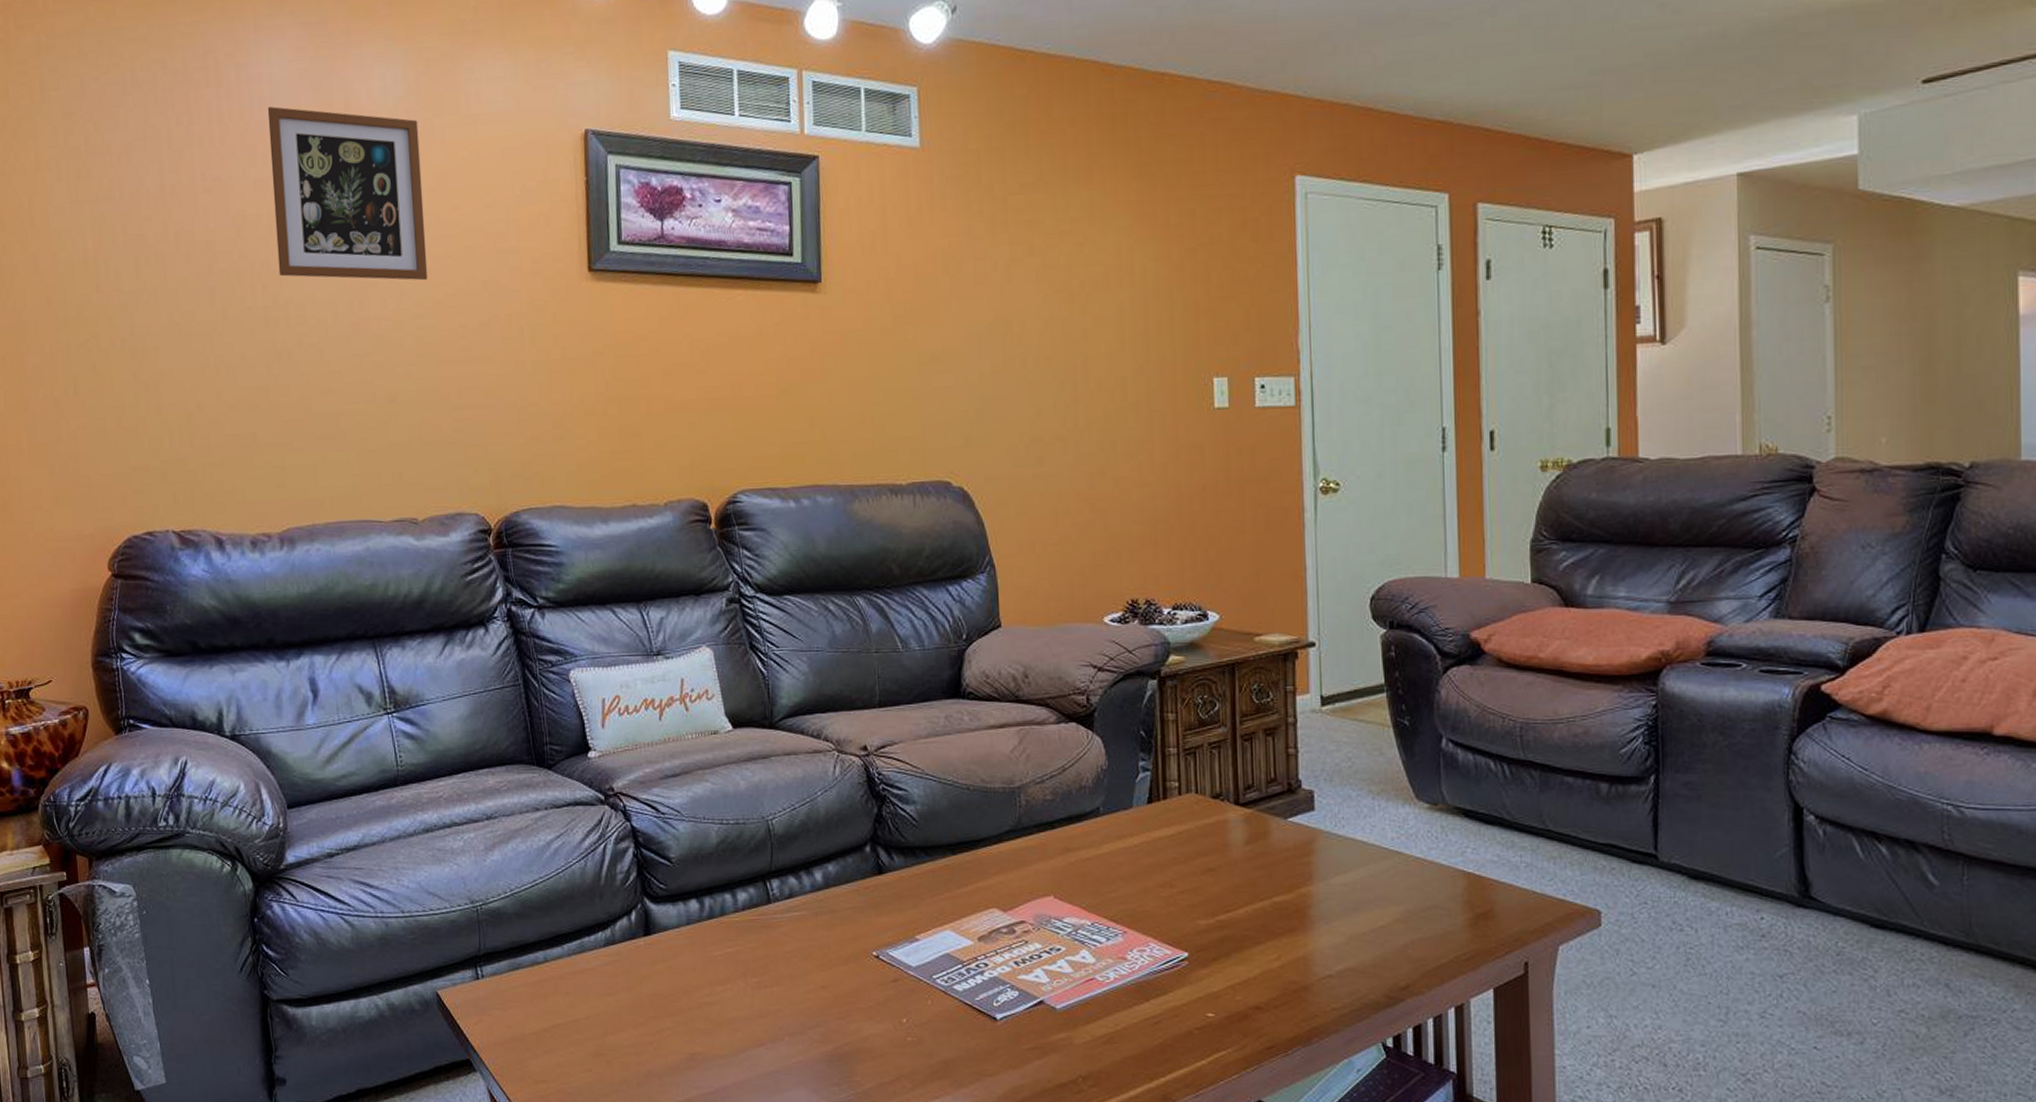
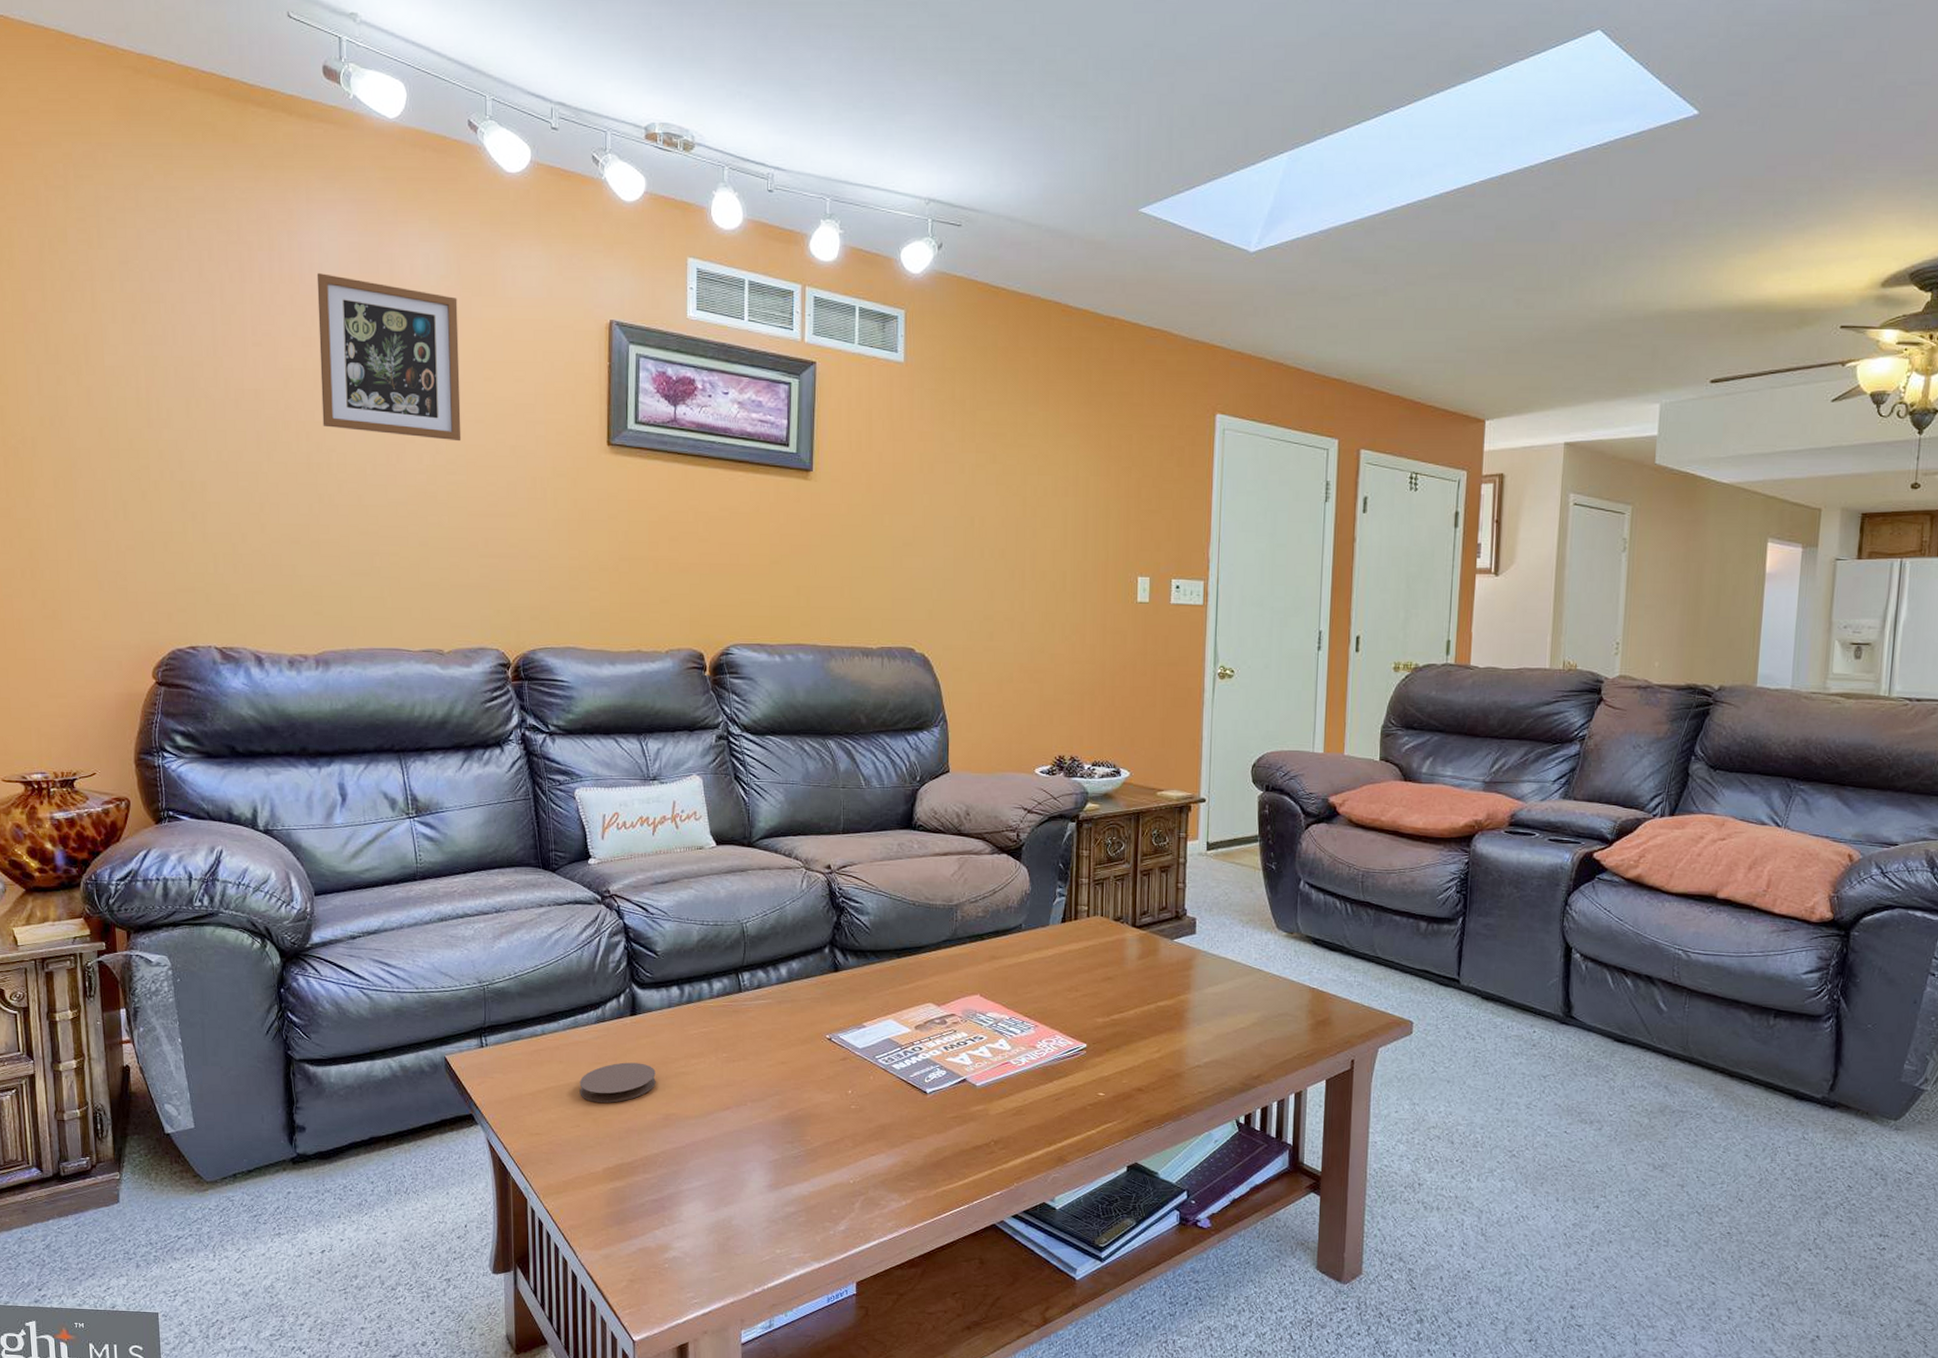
coaster: none [589,992,677,1041] -> present [579,1062,656,1103]

